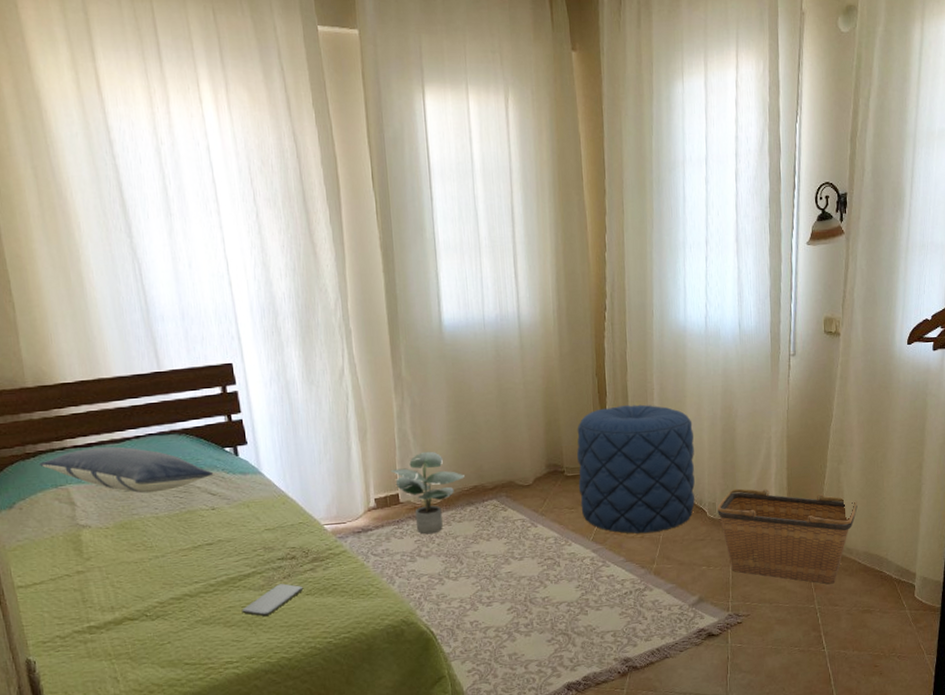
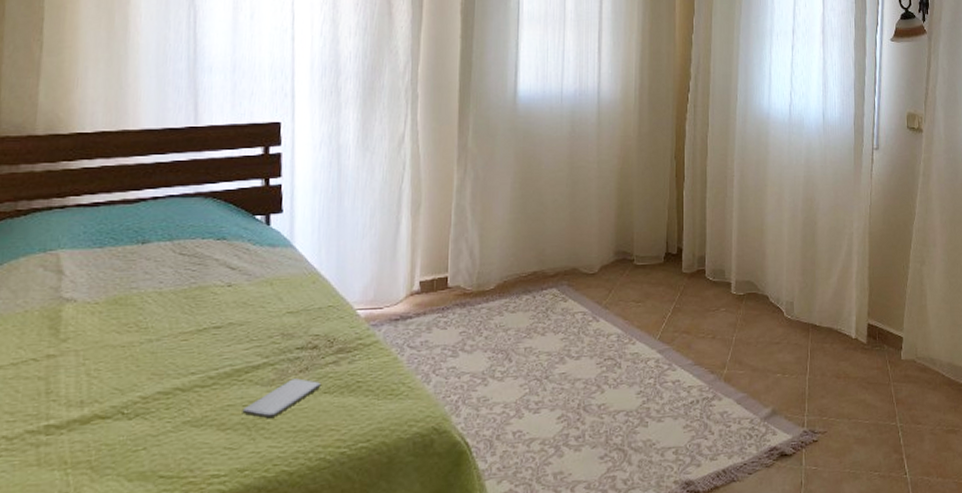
pillow: present [38,446,214,493] -> none [29,206,238,264]
potted plant: present [390,451,466,534] -> none [442,230,525,325]
pouf: present [577,404,695,534] -> none [648,191,773,333]
bicycle basket: present [717,488,858,585] -> none [795,287,941,399]

